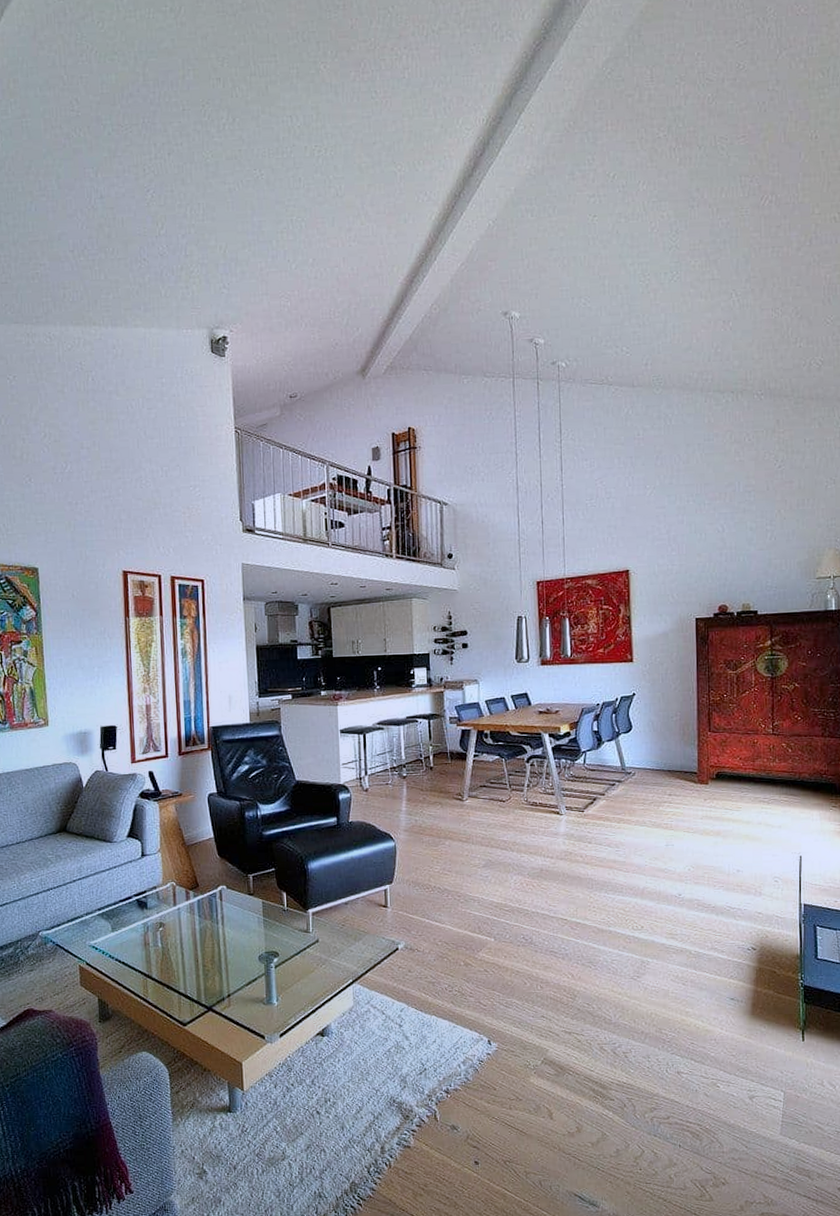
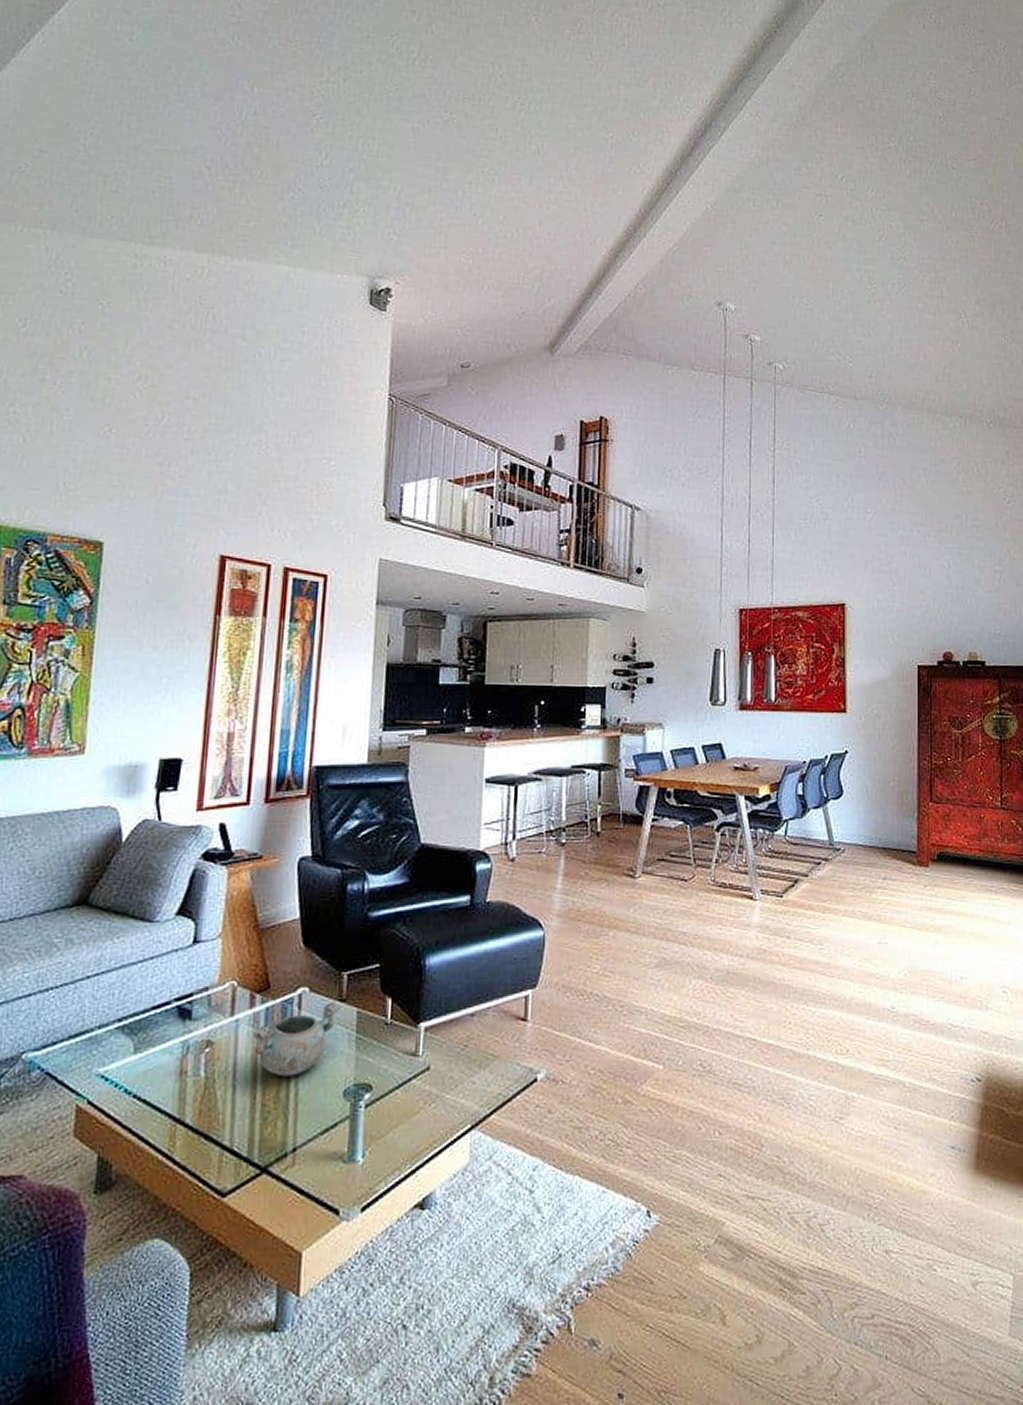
decorative bowl: none [190,895,250,947] -> present [252,1001,341,1077]

